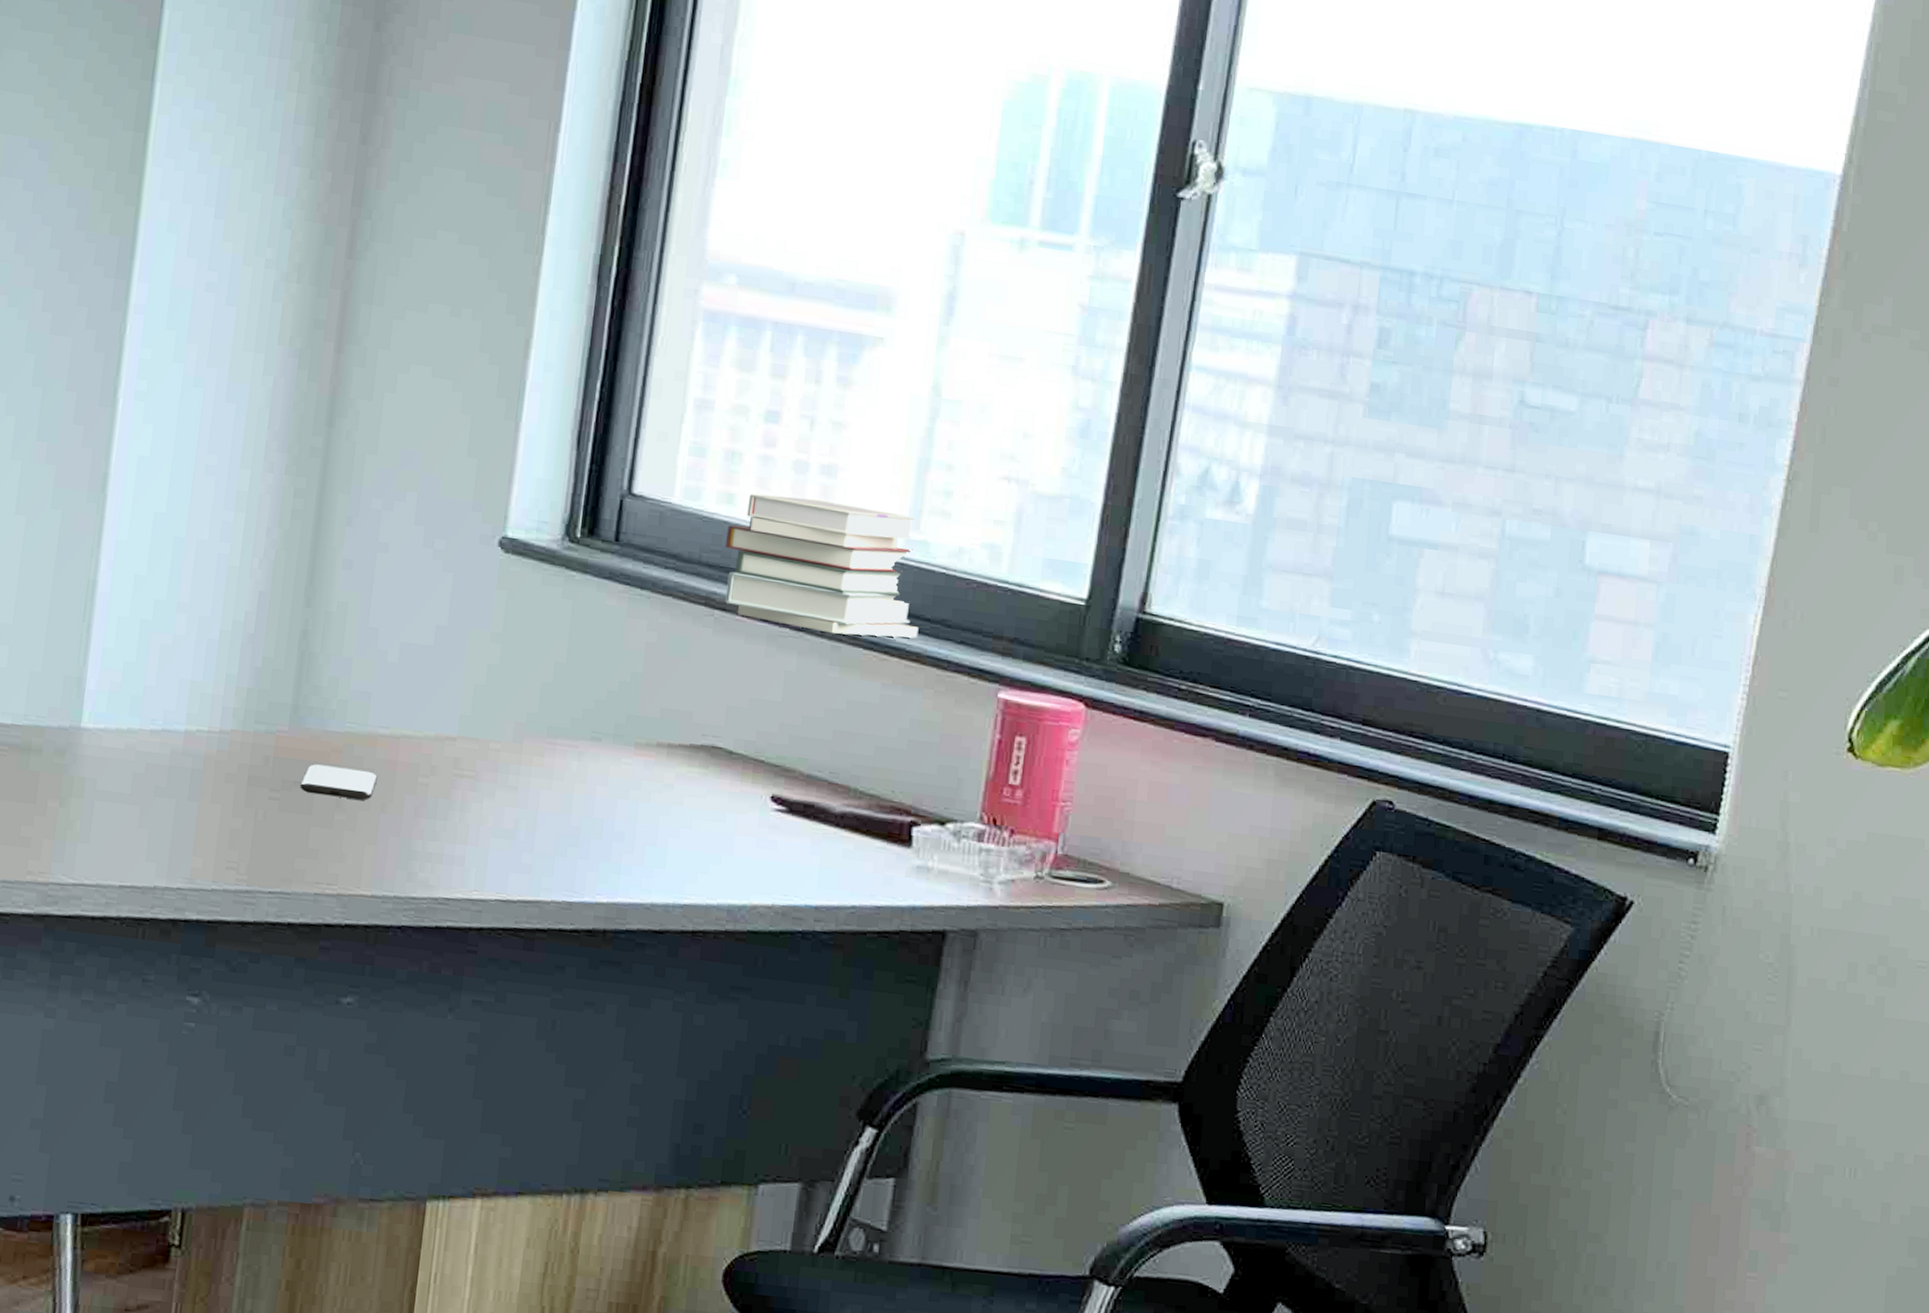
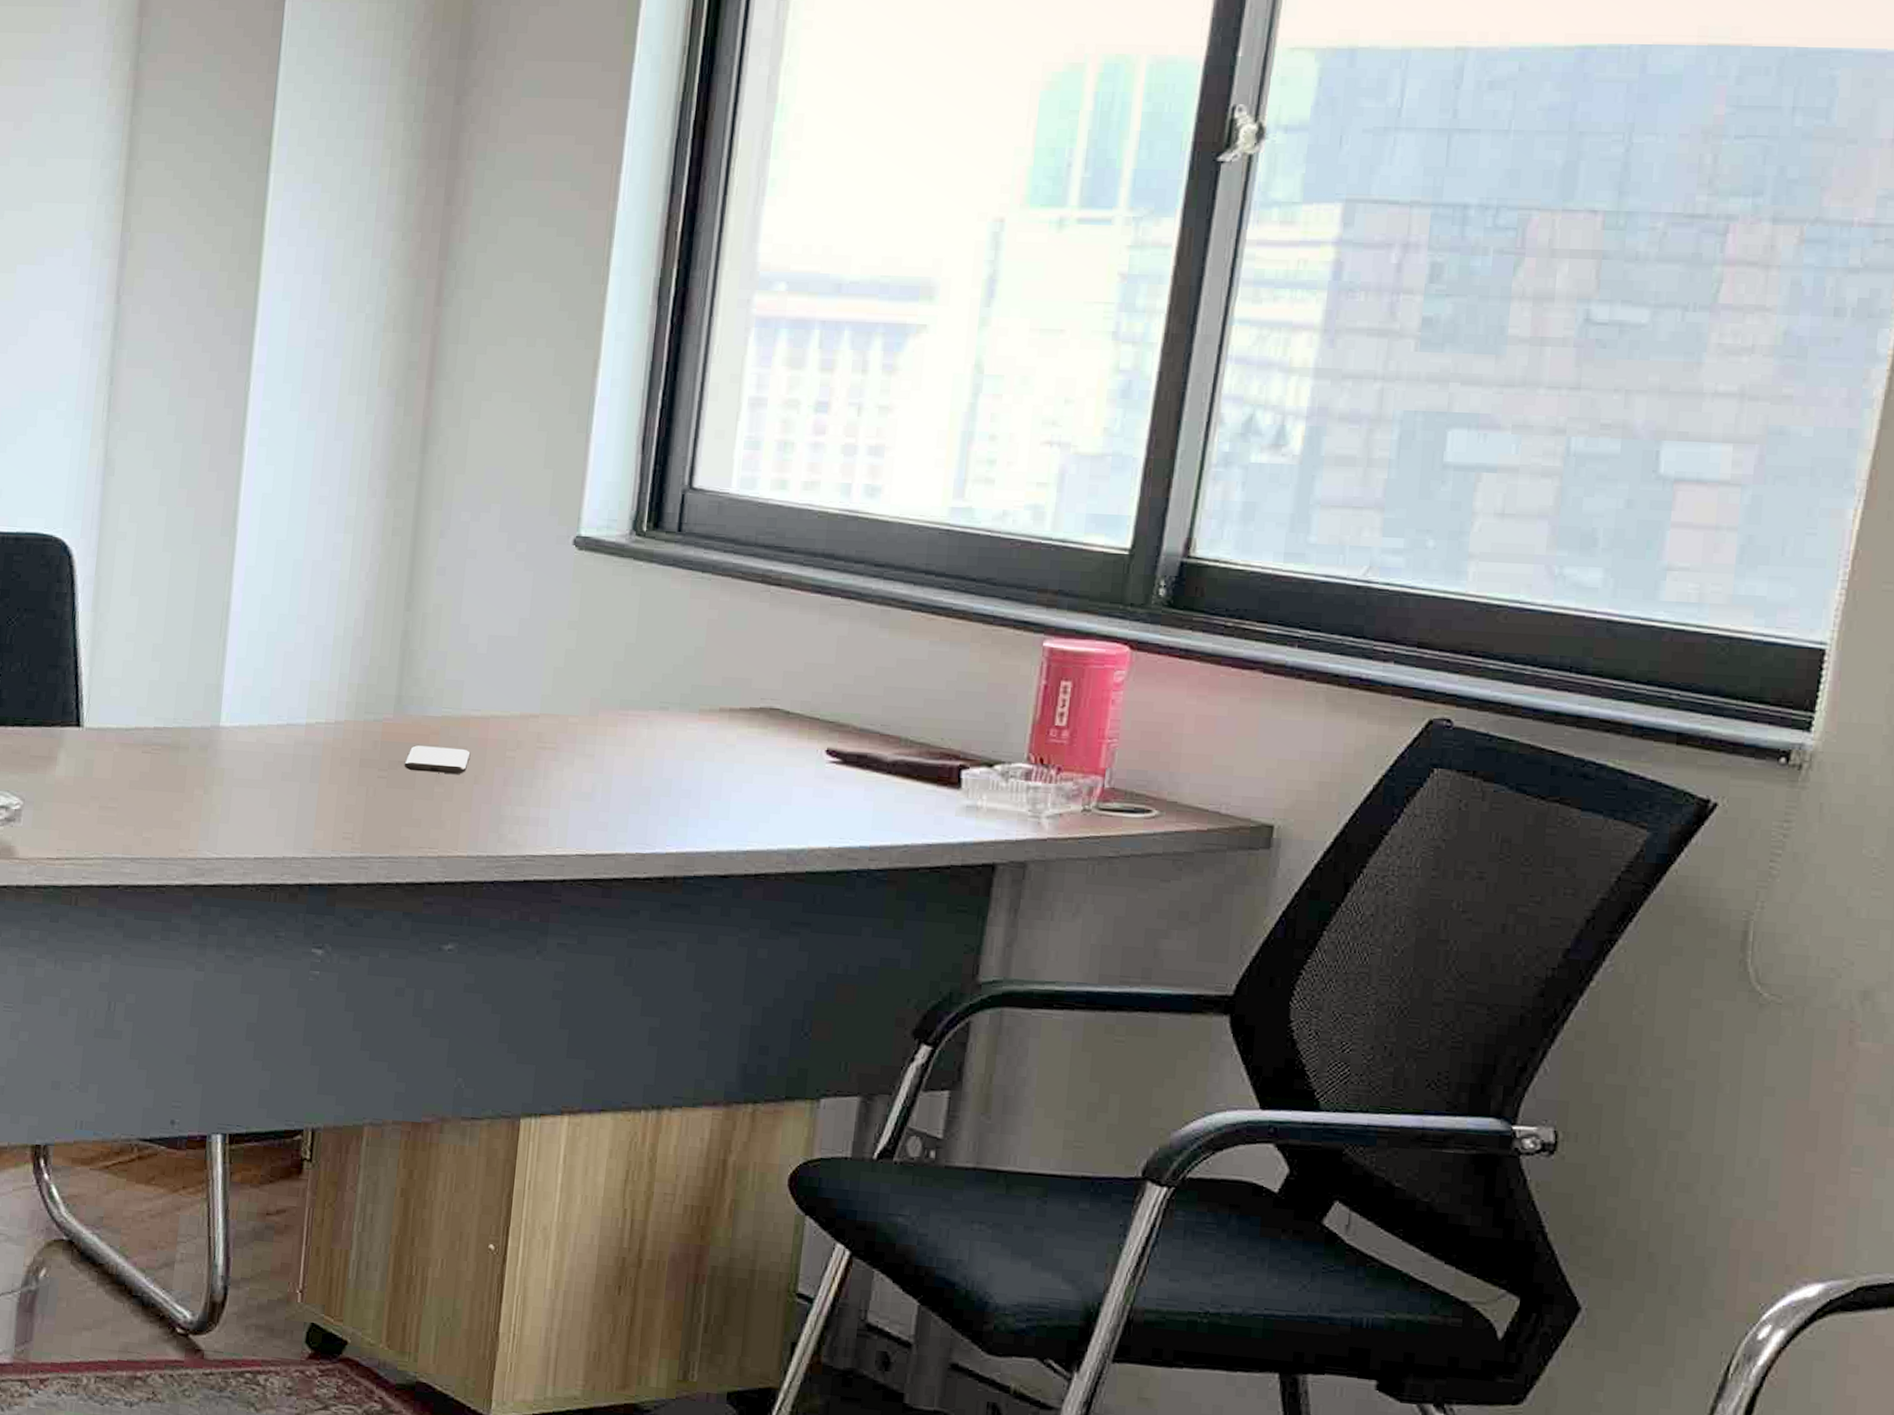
books: present [724,494,919,639] -> none [779,478,965,600]

